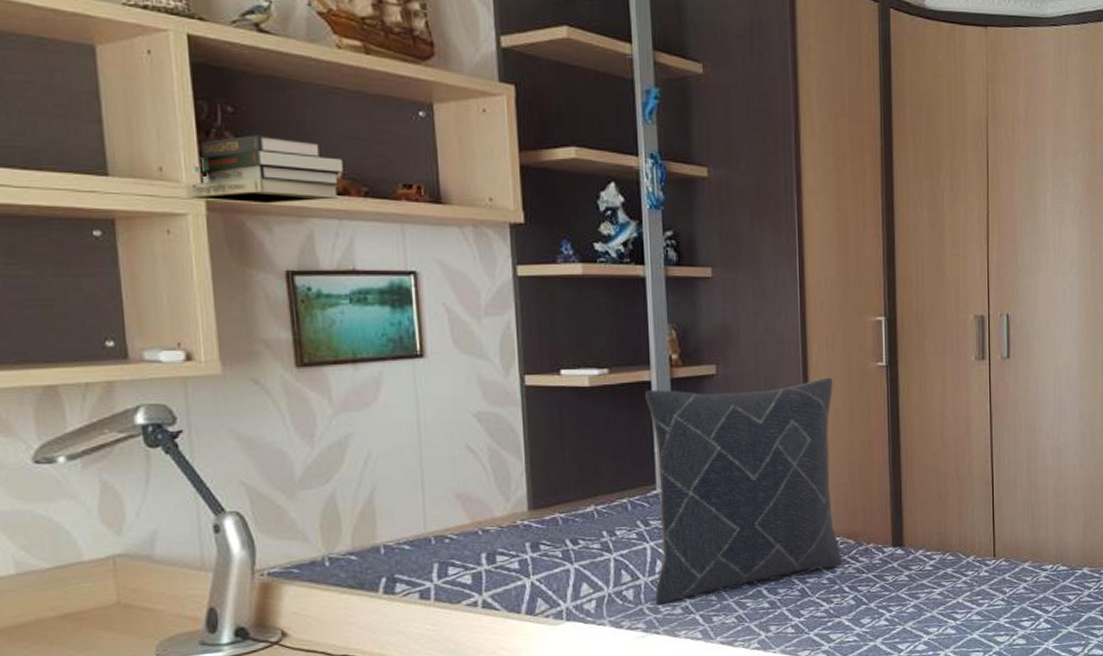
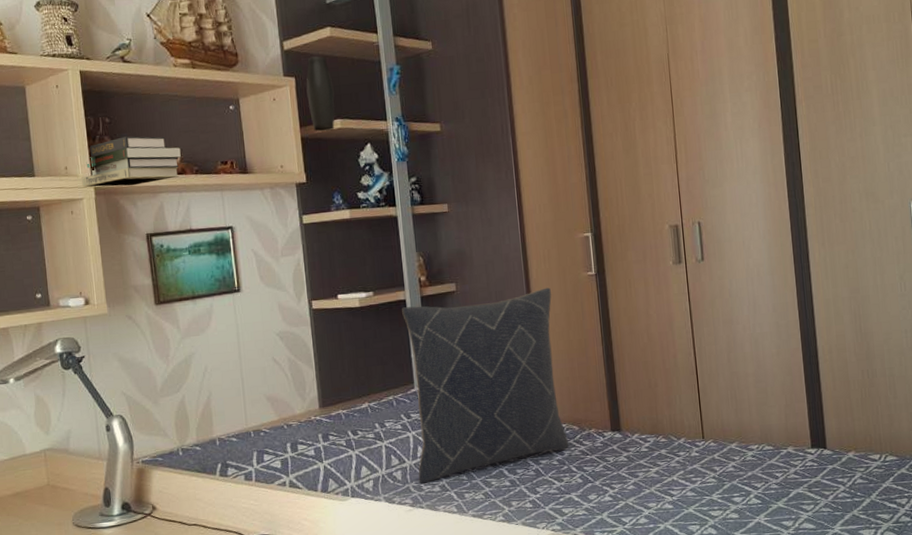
vase: none [530,61,570,161] -> present [306,56,335,133]

